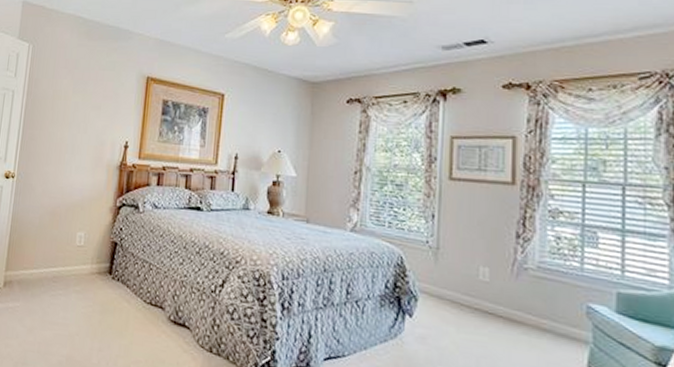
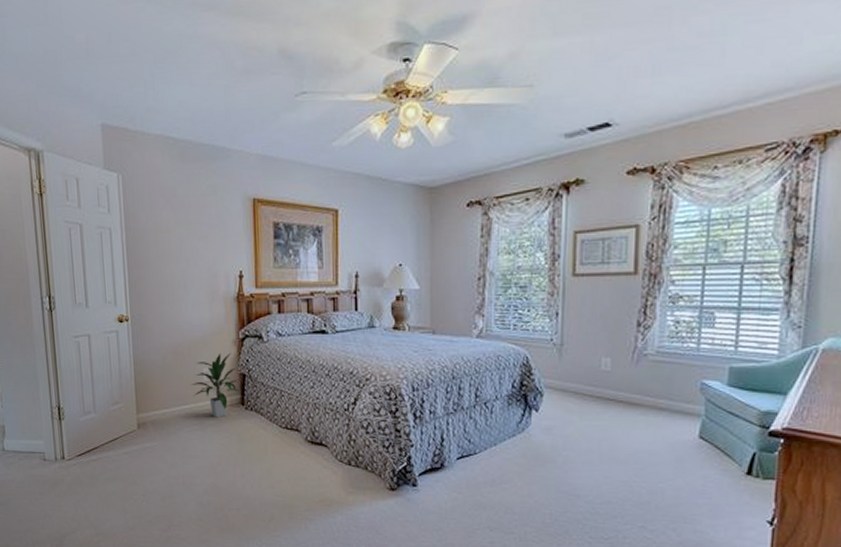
indoor plant: none [63,219,110,285] -> present [191,353,241,418]

